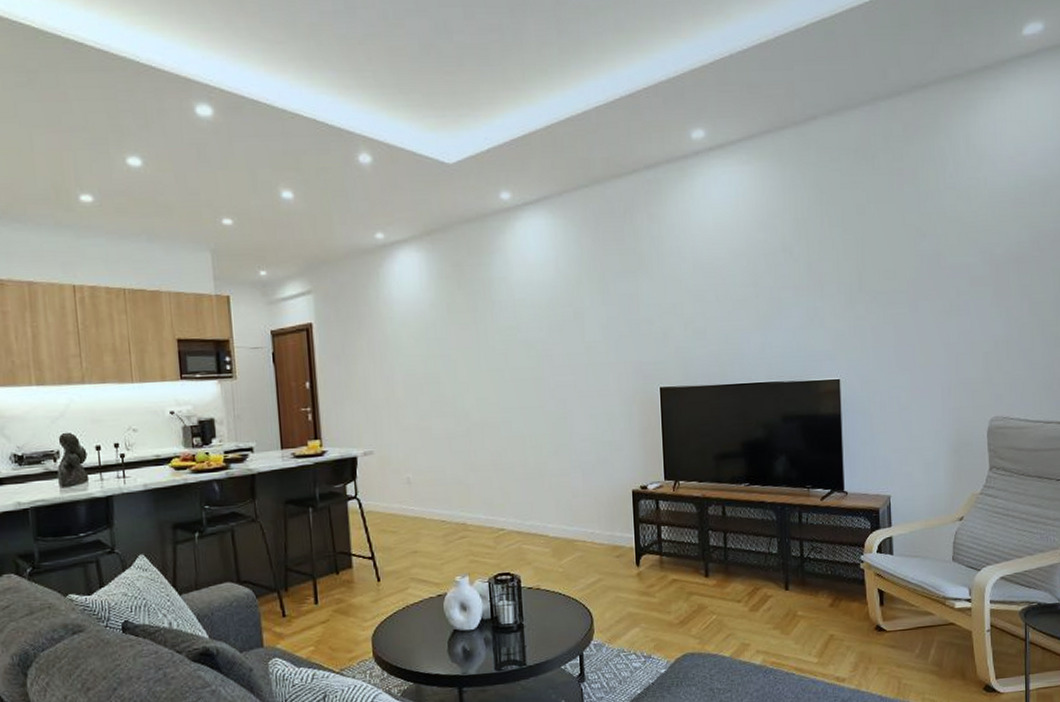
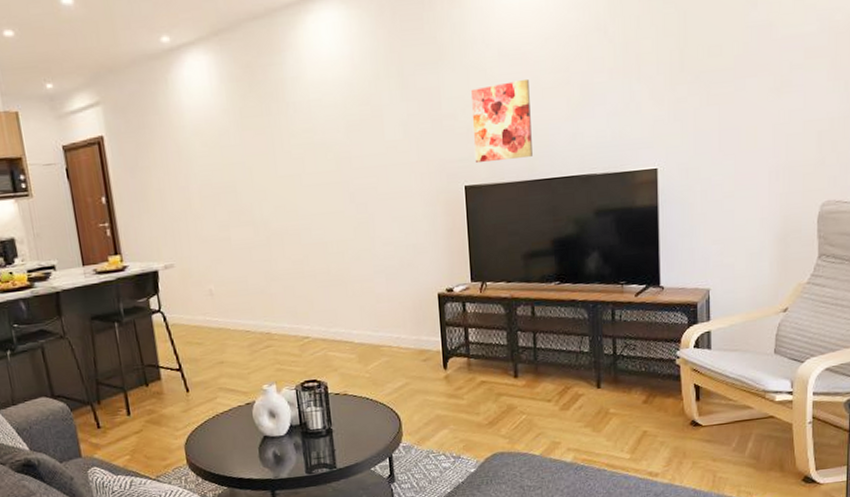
wall art: none [667,290,724,366] -> present [470,78,533,162]

